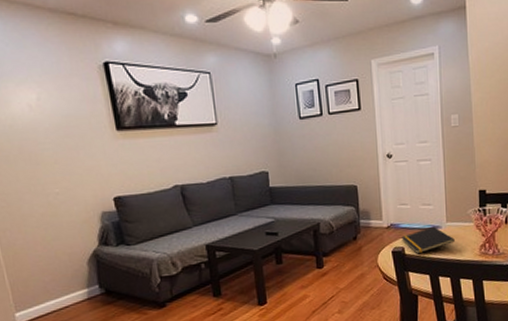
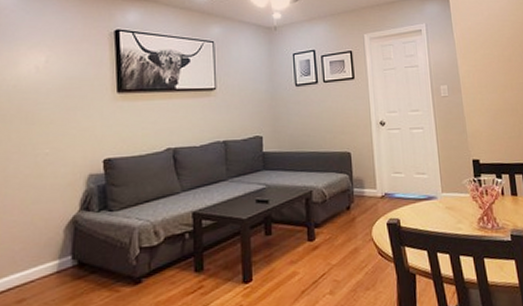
notepad: present [402,226,455,254] -> none [396,196,452,227]

